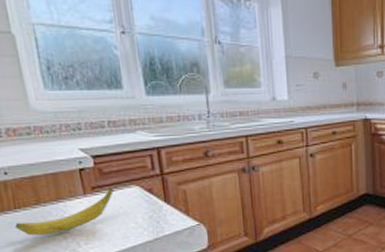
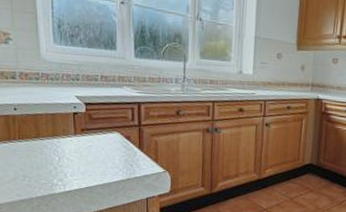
banana: present [15,187,113,236] -> none [17,131,98,164]

